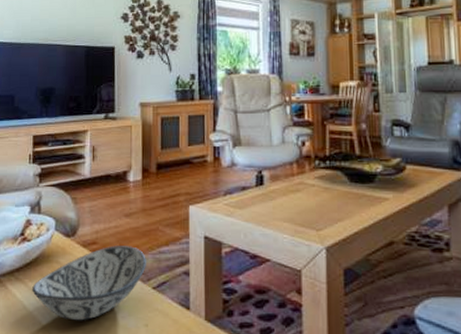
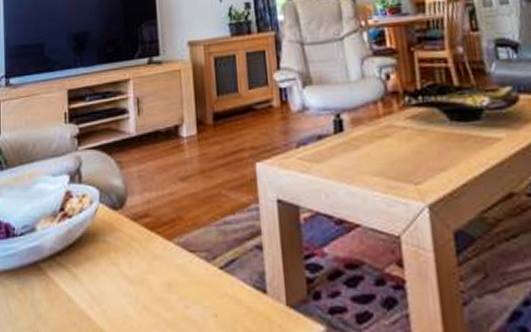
decorative bowl: present [32,245,146,321] -> none [77,217,210,314]

